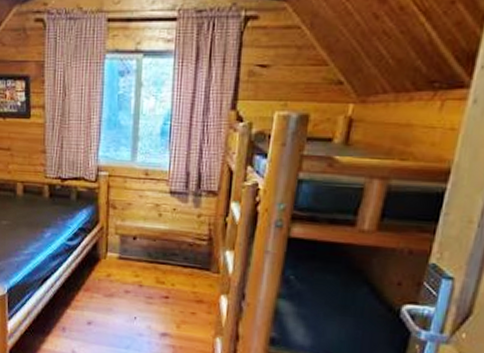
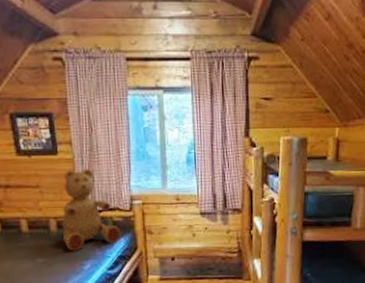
teddy bear: none [28,134,84,218] -> present [62,169,121,251]

